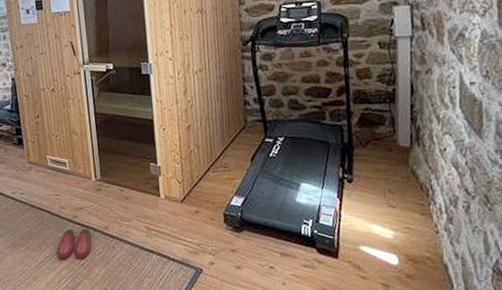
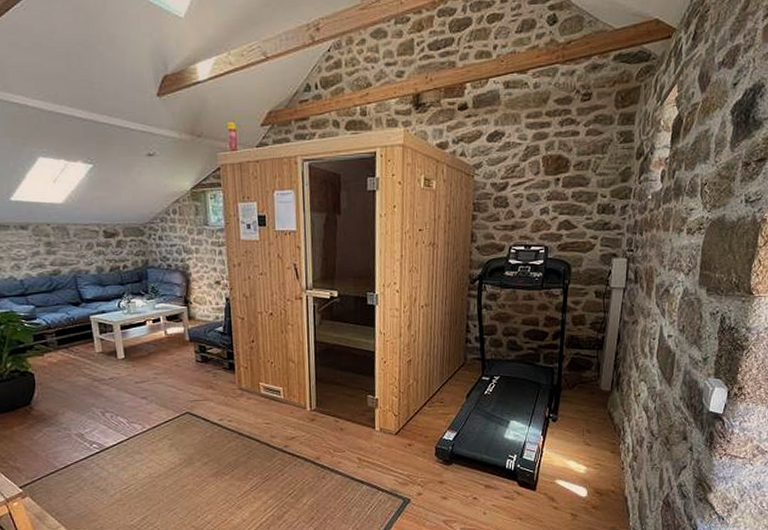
slippers: present [57,228,92,260] -> none [264,458,301,490]

